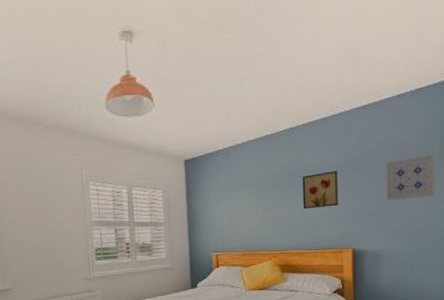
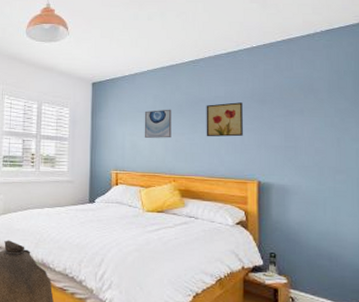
wall art: none [241,183,270,215] -> present [144,109,172,138]
wall art: present [385,154,435,201] -> none [294,93,350,137]

